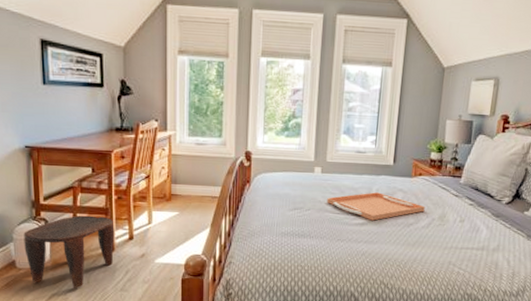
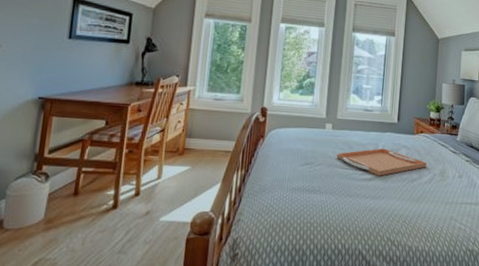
stool: present [23,215,115,288] -> none [16,169,121,251]

